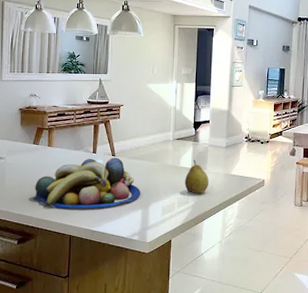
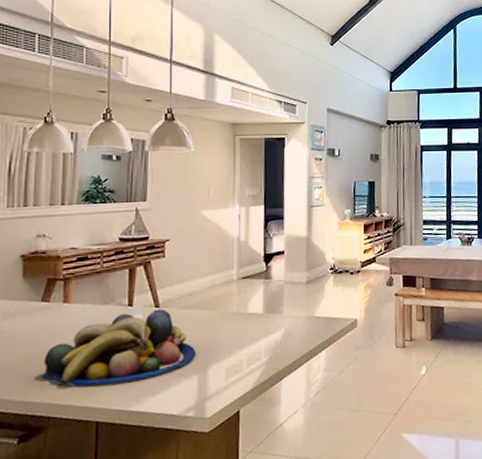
fruit: present [184,160,210,194] -> none [255,302,287,346]

